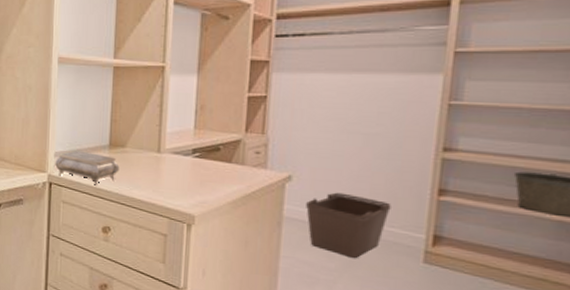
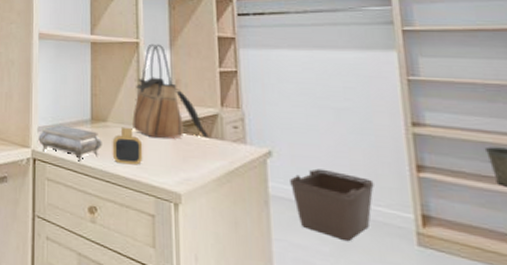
perfume bottle: none [129,152,161,189] -> present [112,127,143,165]
tote bag: none [151,68,229,163] -> present [132,43,209,138]

